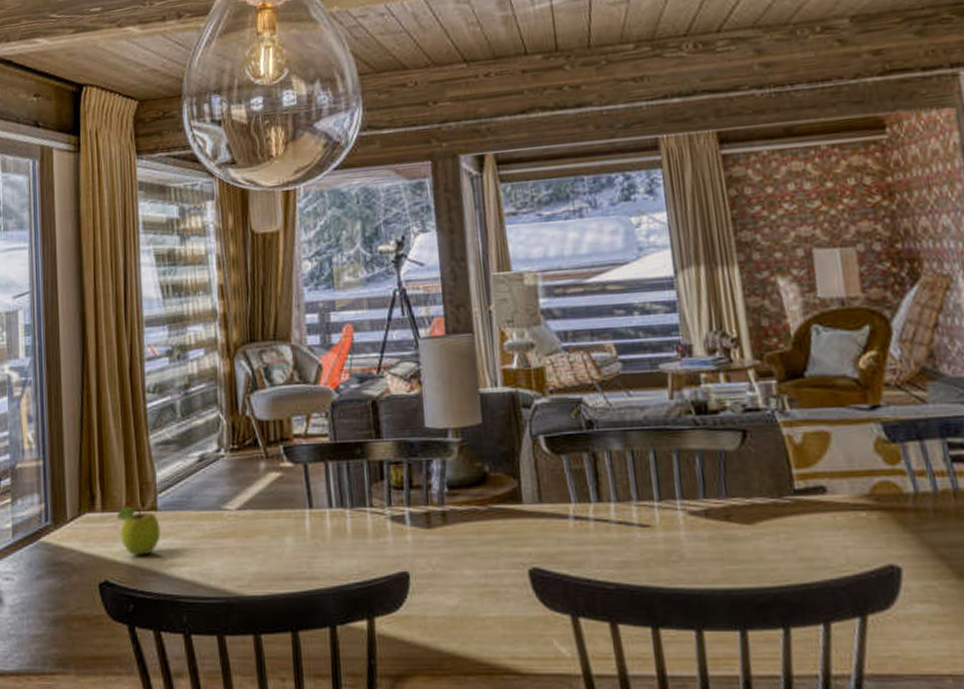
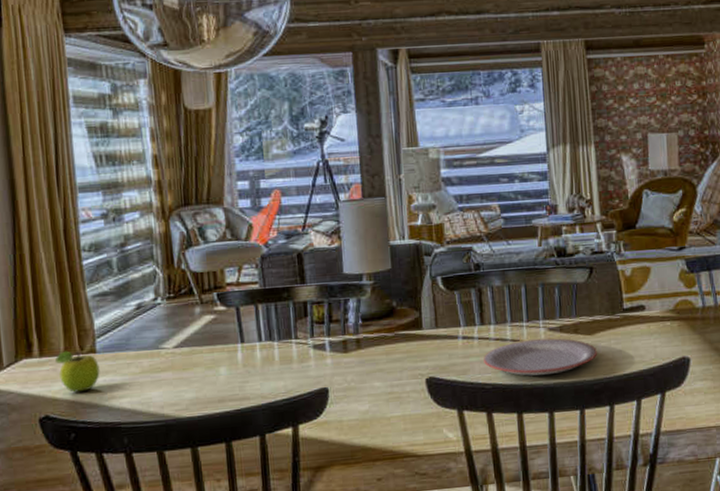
plate: none [602,526,762,578] -> present [483,338,598,376]

